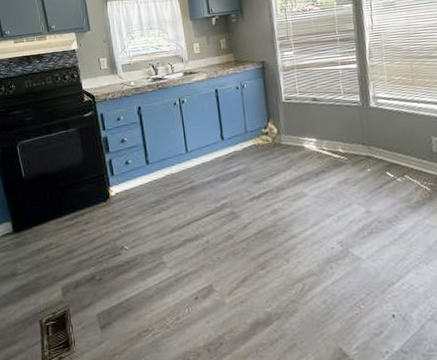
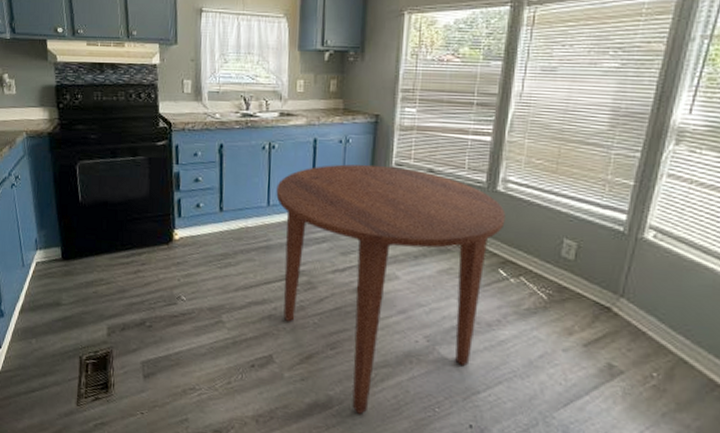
dining table: none [191,101,383,324] -> present [276,164,506,414]

